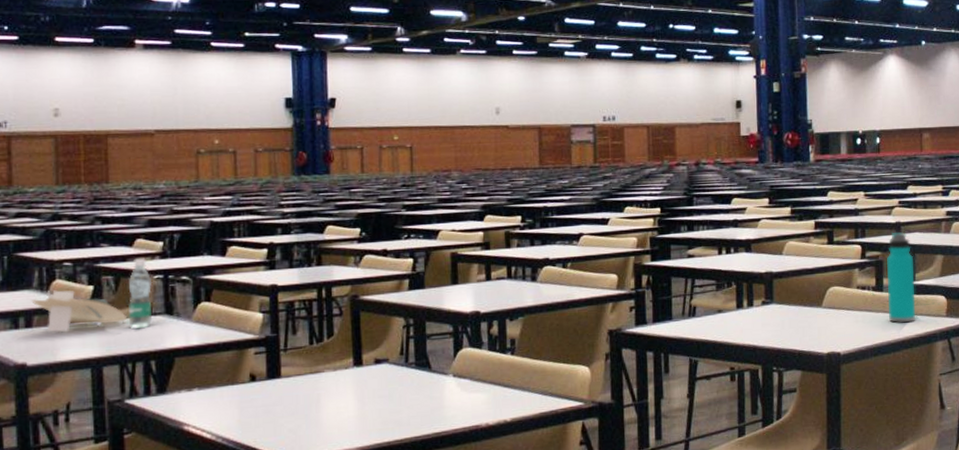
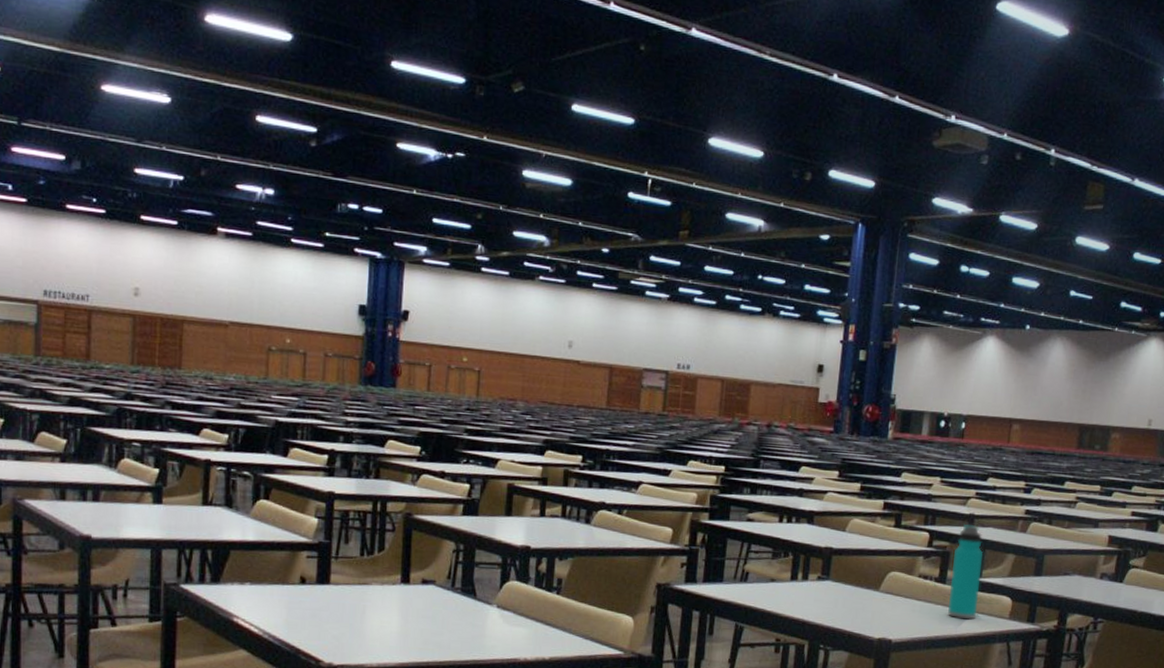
papers: present [31,290,128,333] -> none [100,468,189,511]
bottle: present [128,258,153,329] -> none [189,447,215,518]

